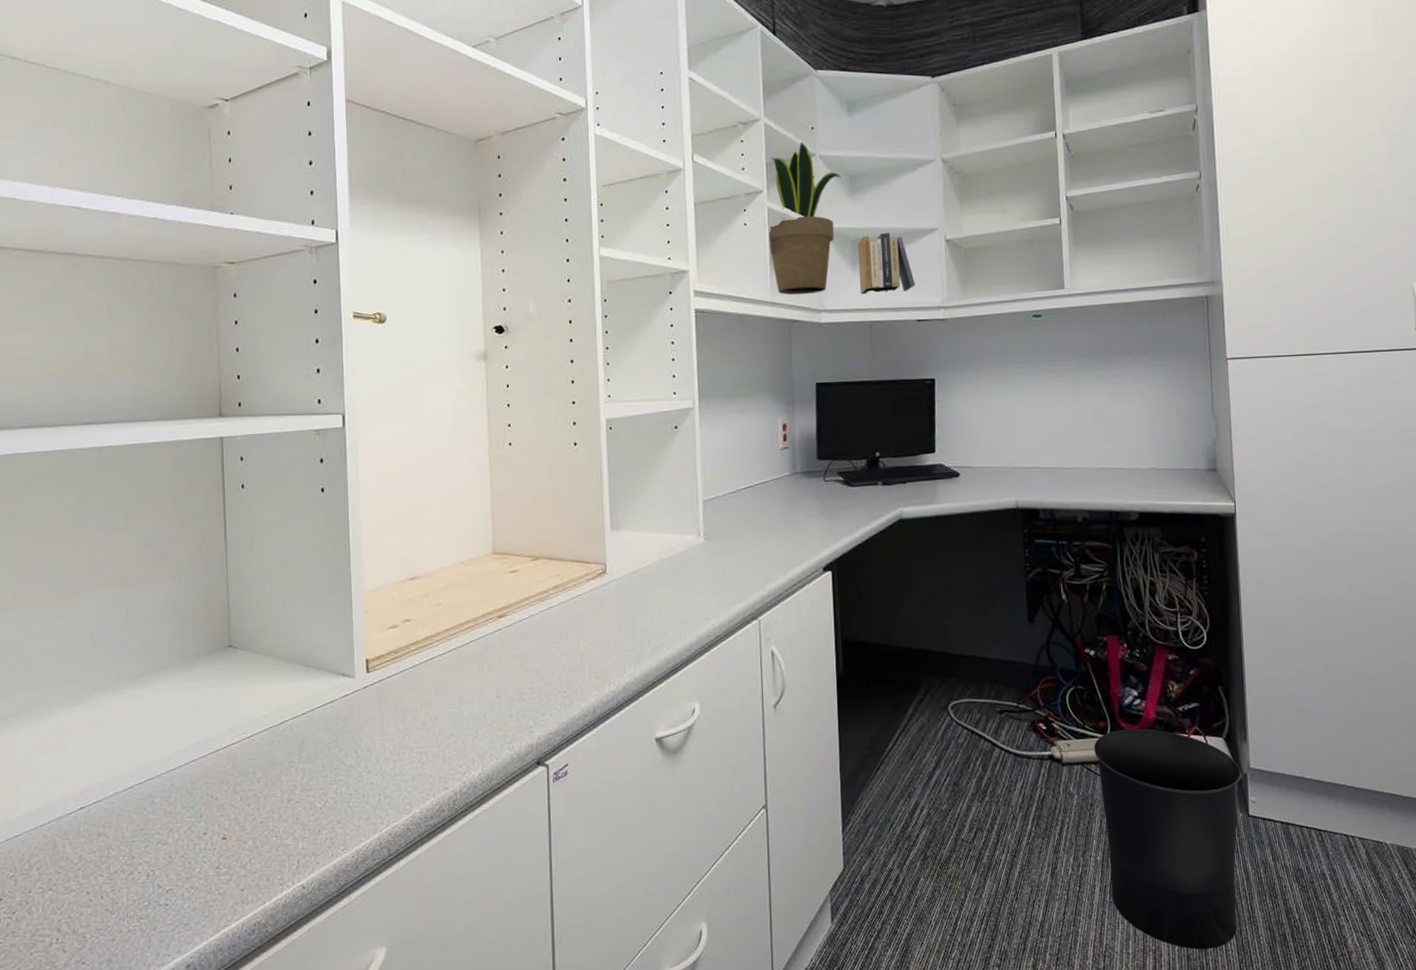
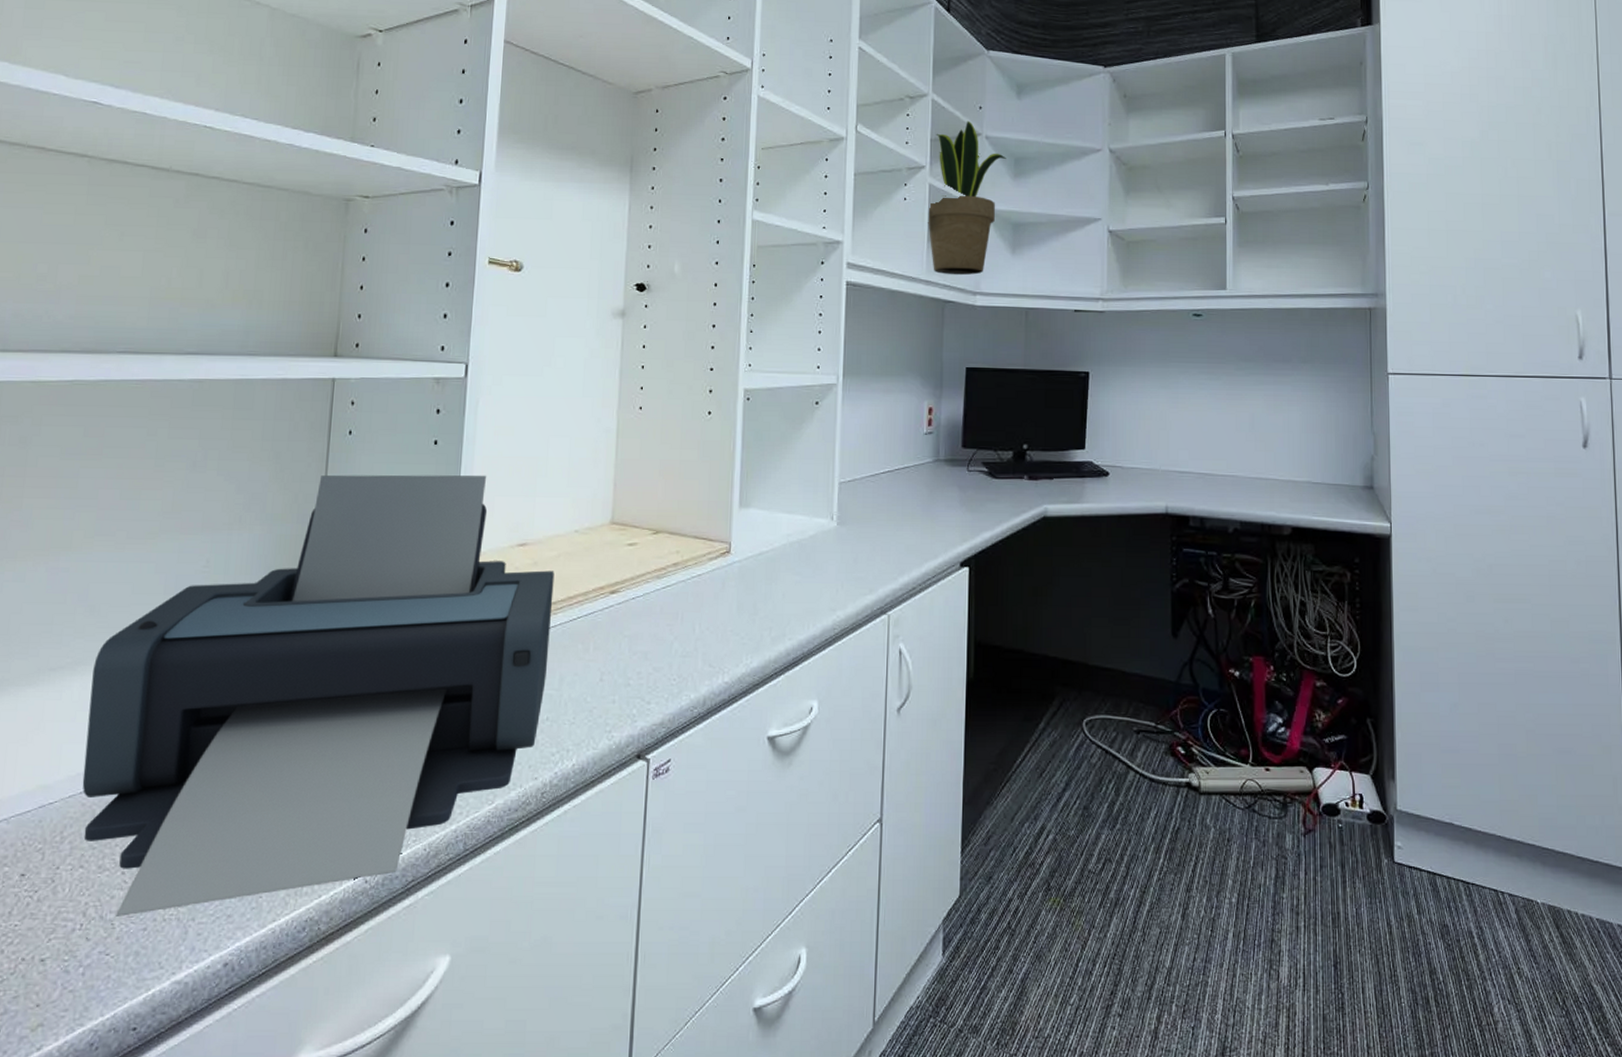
printer: none [37,517,447,930] -> present [82,474,555,916]
books: present [857,233,915,295] -> none [1018,219,1075,280]
waste bin: present [1094,728,1241,950] -> none [1234,758,1387,1009]

